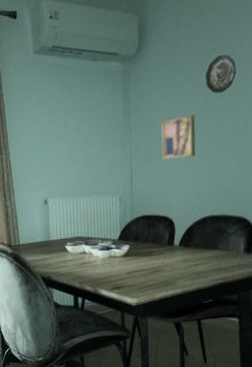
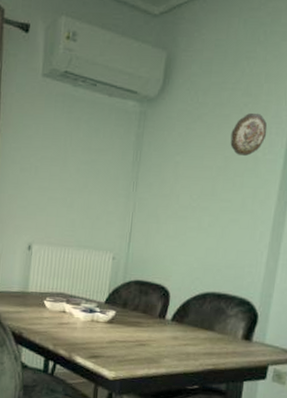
wall art: present [161,115,196,160] -> none [168,175,213,223]

